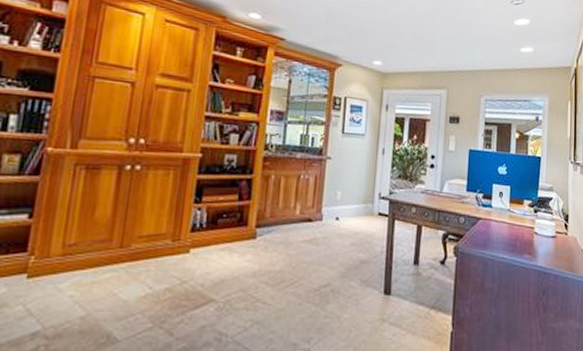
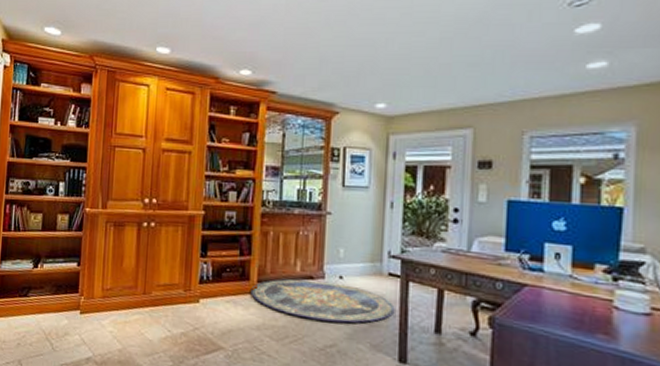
rug: none [248,223,383,262] -> present [251,279,395,324]

